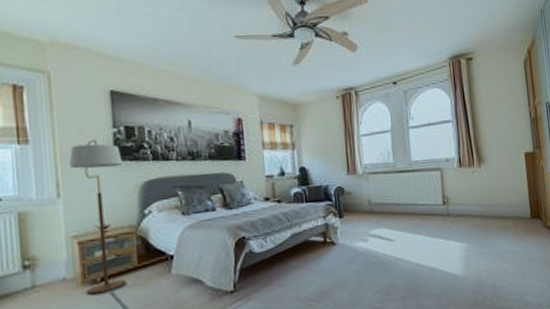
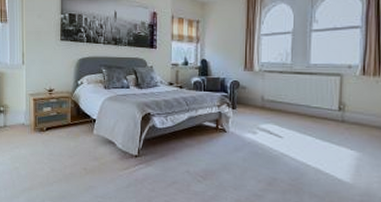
floor lamp: present [68,139,126,295] -> none [31,22,66,139]

